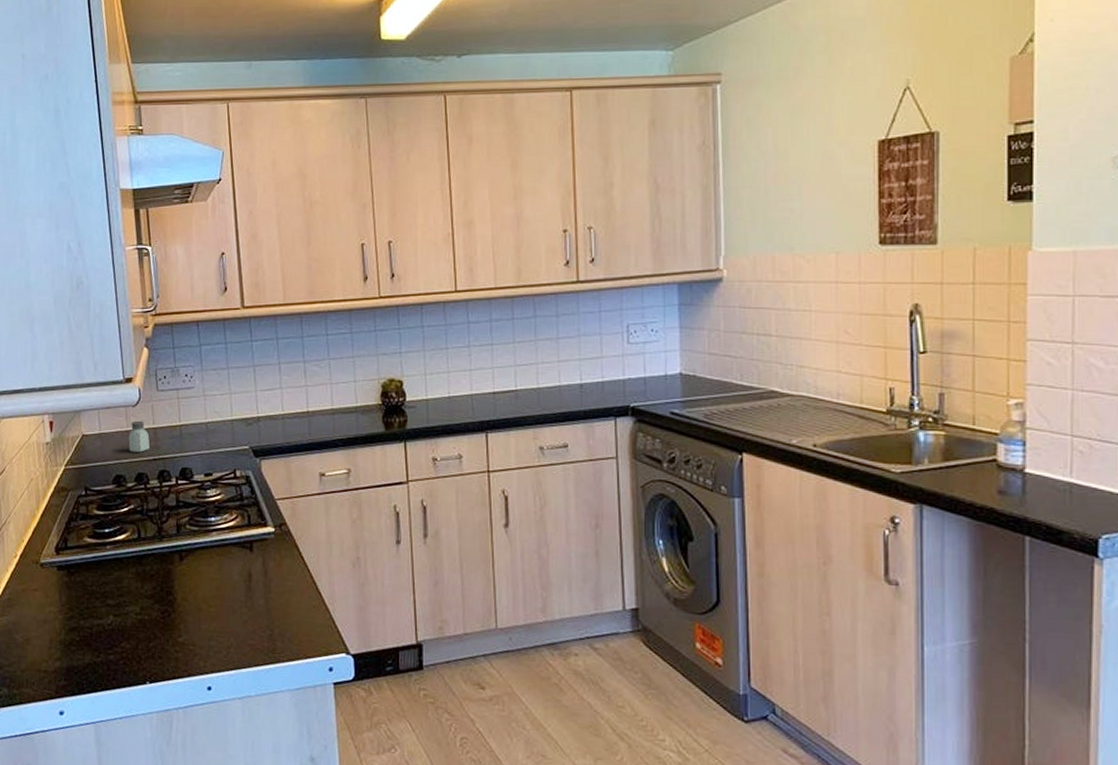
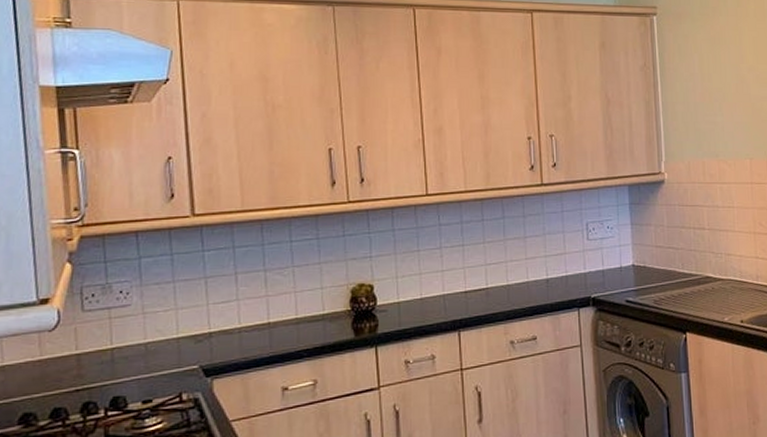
saltshaker: present [128,420,150,452] -> none [41,347,71,385]

